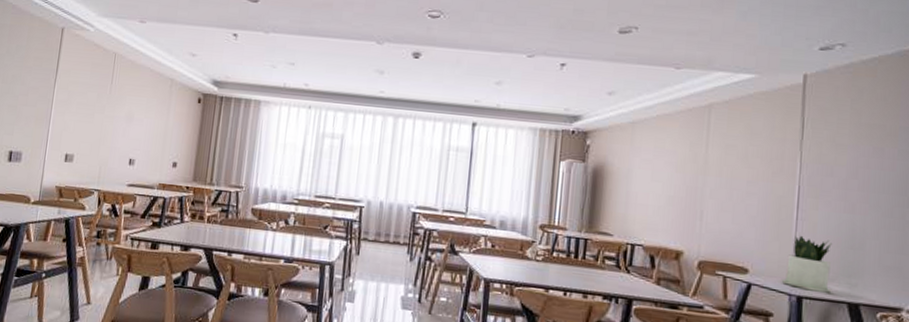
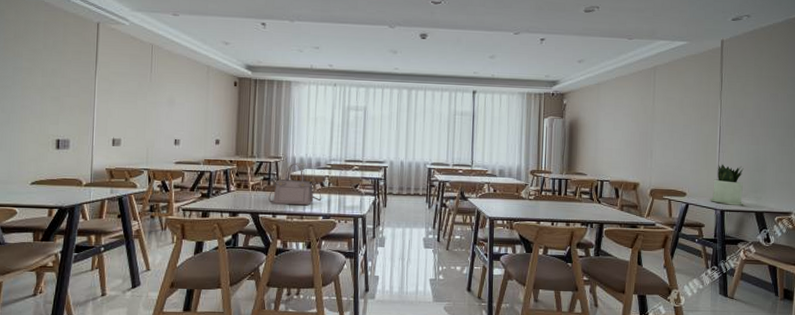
handbag: none [224,194,286,246] -> present [268,163,322,206]

